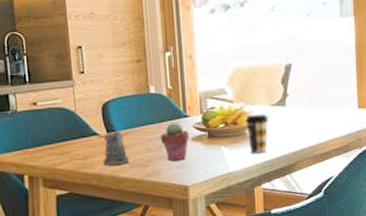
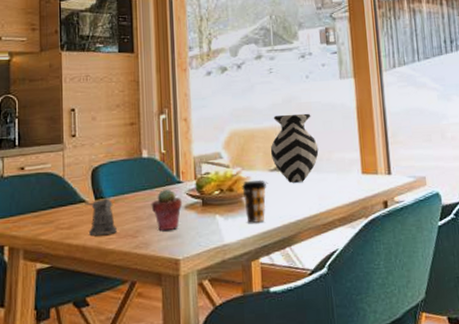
vase: none [272,51,318,116] -> present [270,113,319,183]

